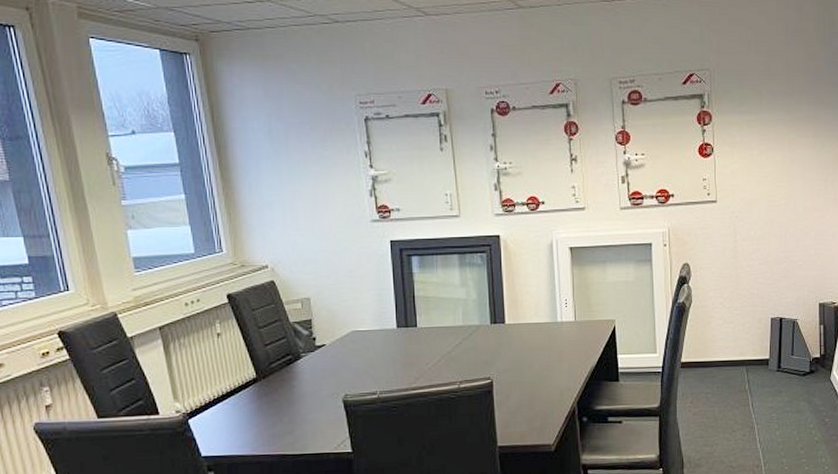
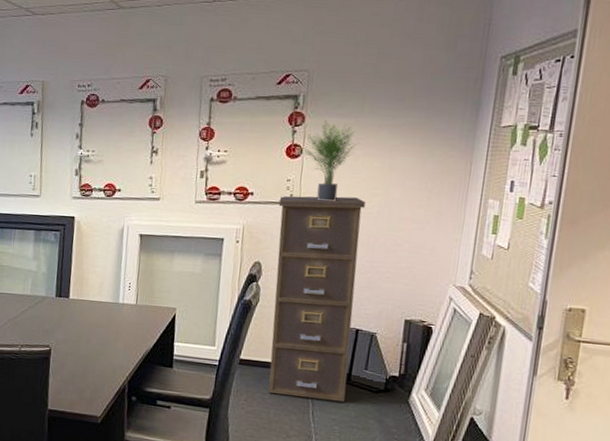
filing cabinet: none [698,191,778,392] -> present [268,196,366,402]
potted plant: none [708,117,759,198] -> present [297,119,356,202]

